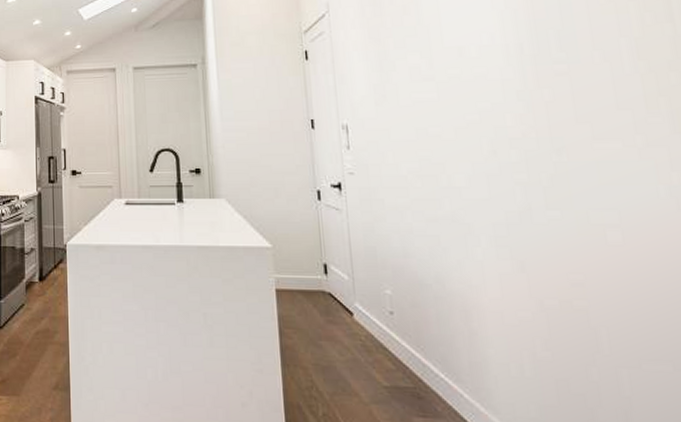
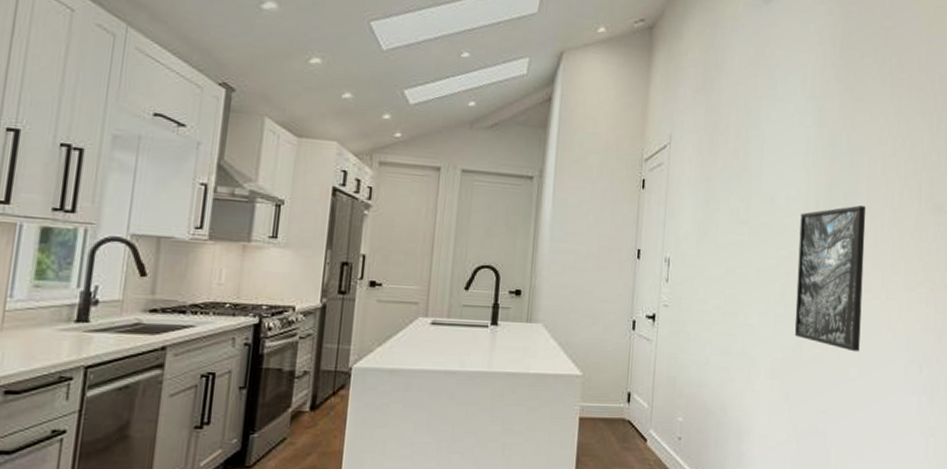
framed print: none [500,41,618,212] -> present [794,205,866,352]

